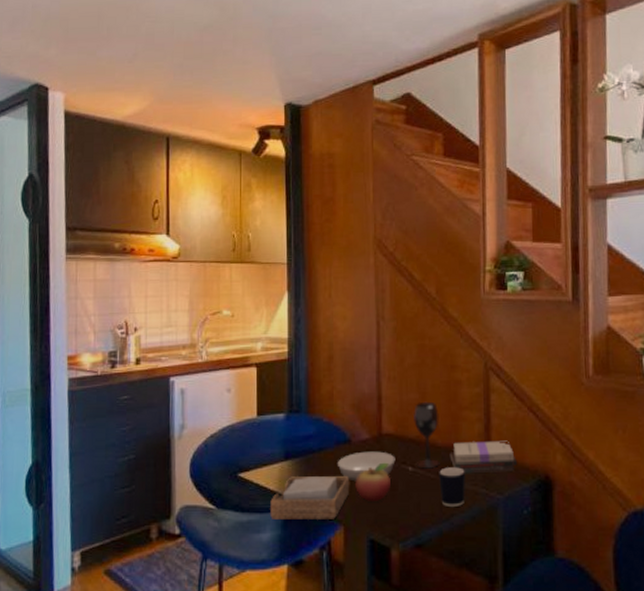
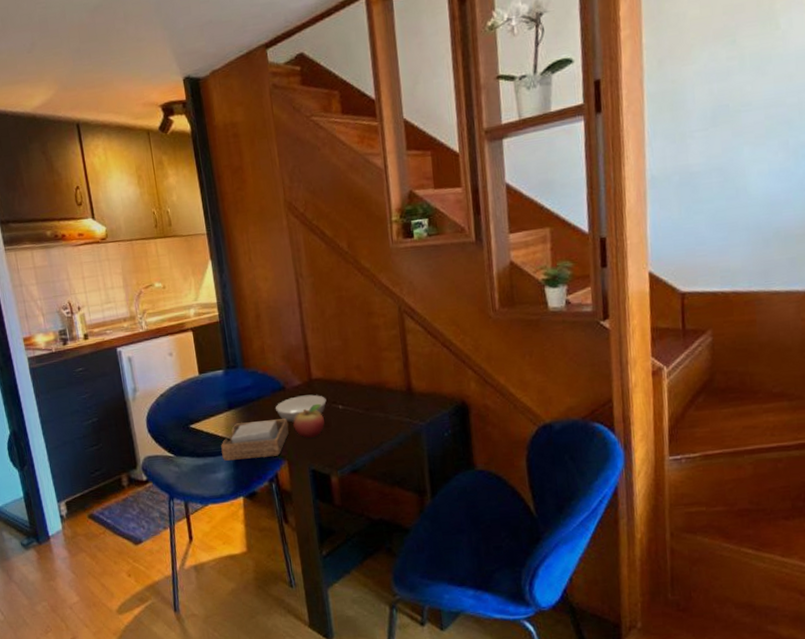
wine glass: present [414,401,440,469] -> none [338,346,367,406]
mug: present [439,467,466,508] -> none [366,401,392,437]
books: present [449,440,518,474] -> none [374,374,437,407]

